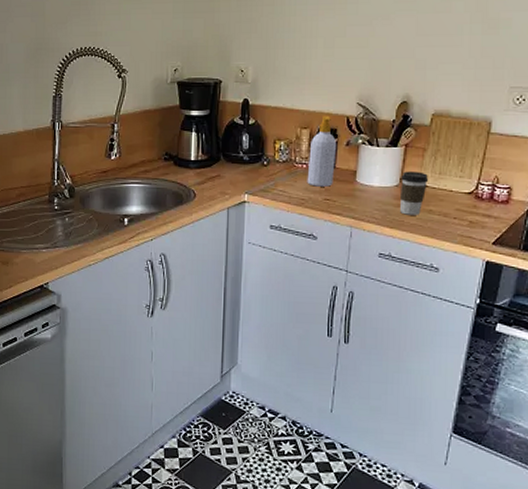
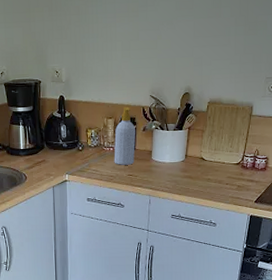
coffee cup: present [400,171,429,215] -> none [186,149,207,184]

